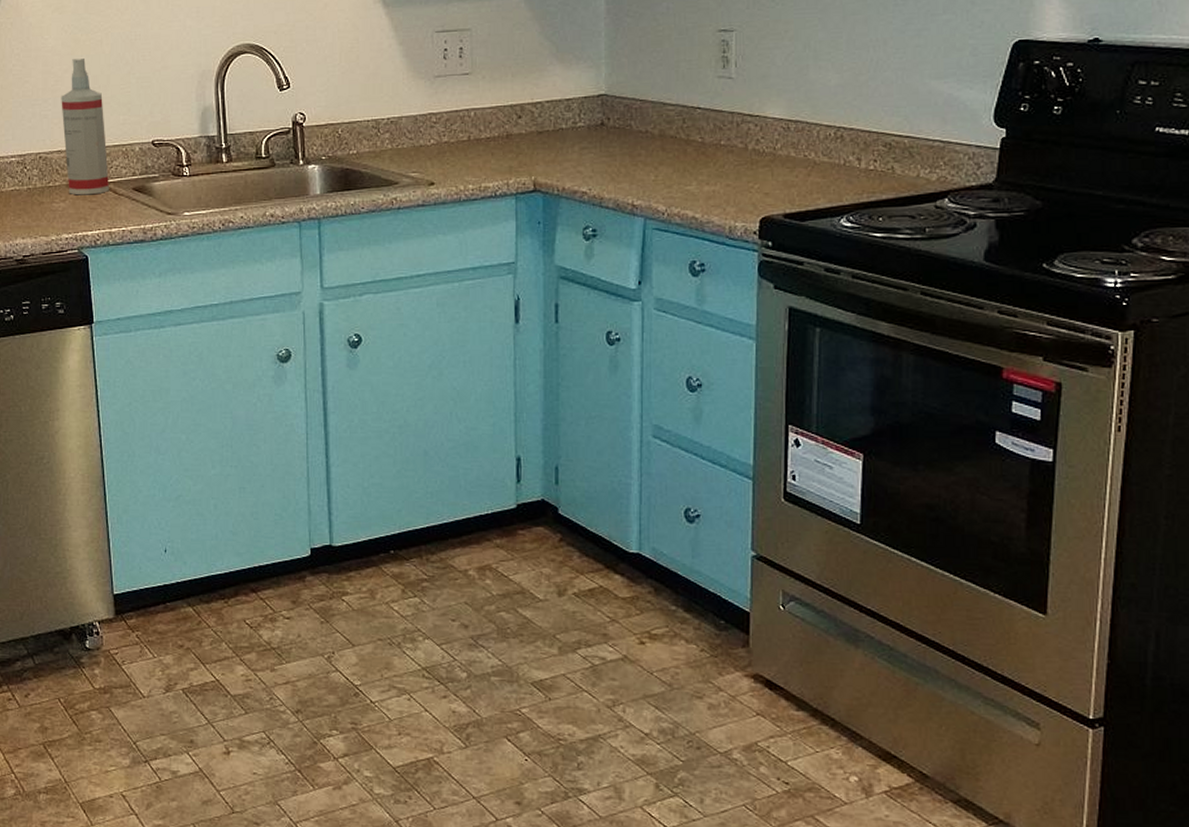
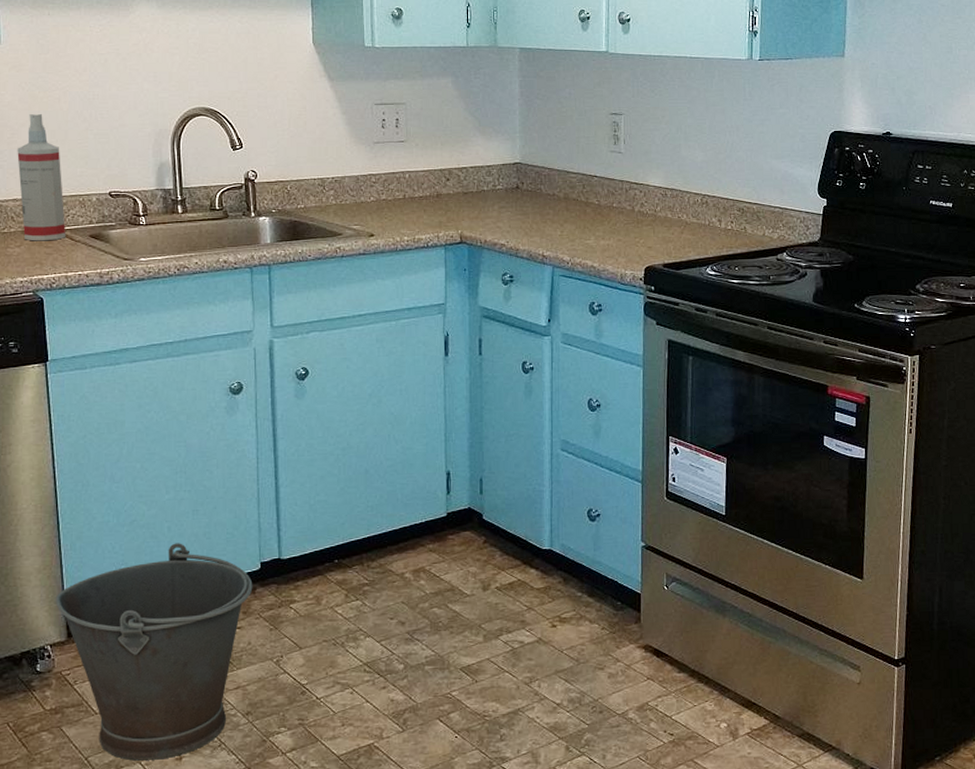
bucket: none [103,522,303,752] -> present [55,543,253,761]

